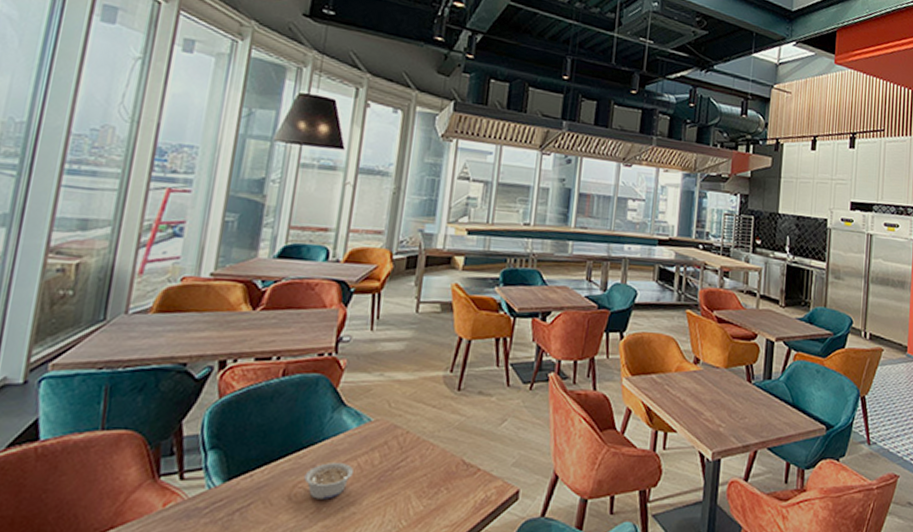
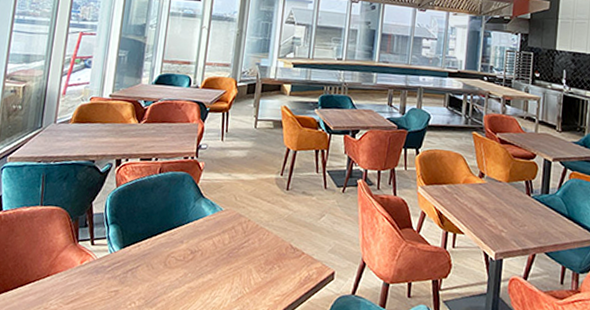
legume: present [304,463,353,499] -> none [175,240,210,267]

